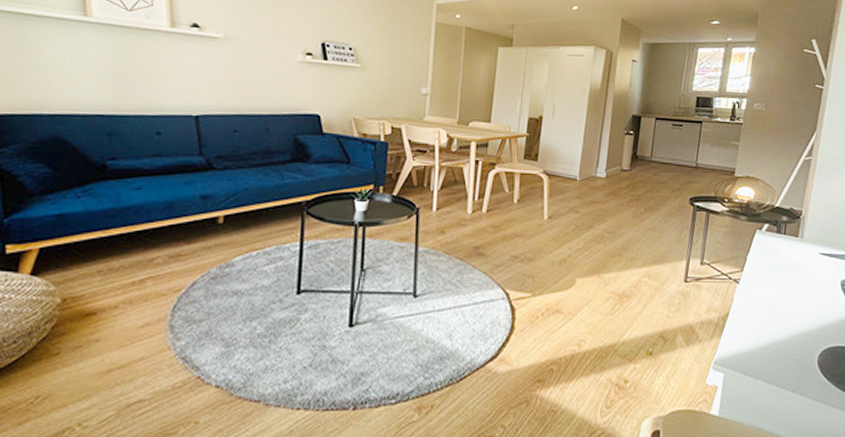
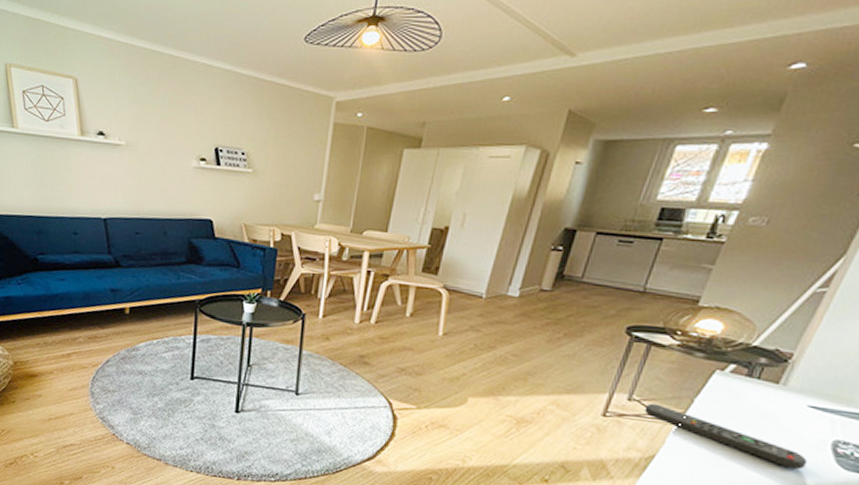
remote control: none [714,265,830,309] -> present [644,403,808,470]

